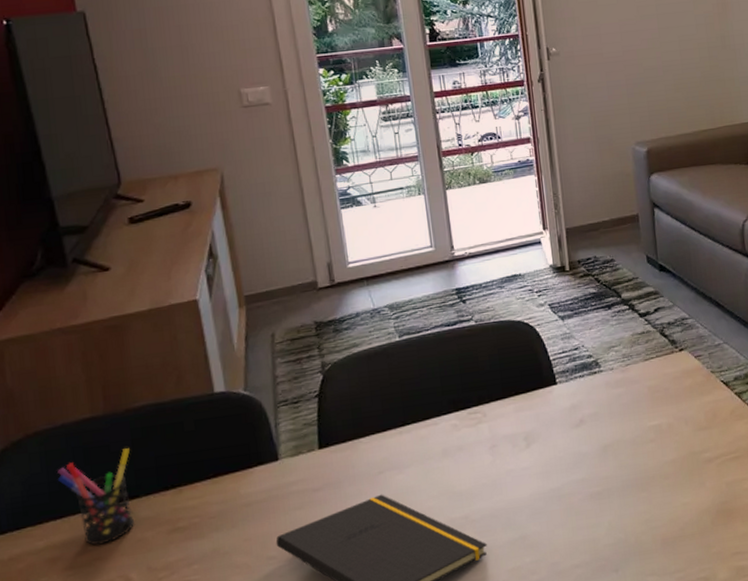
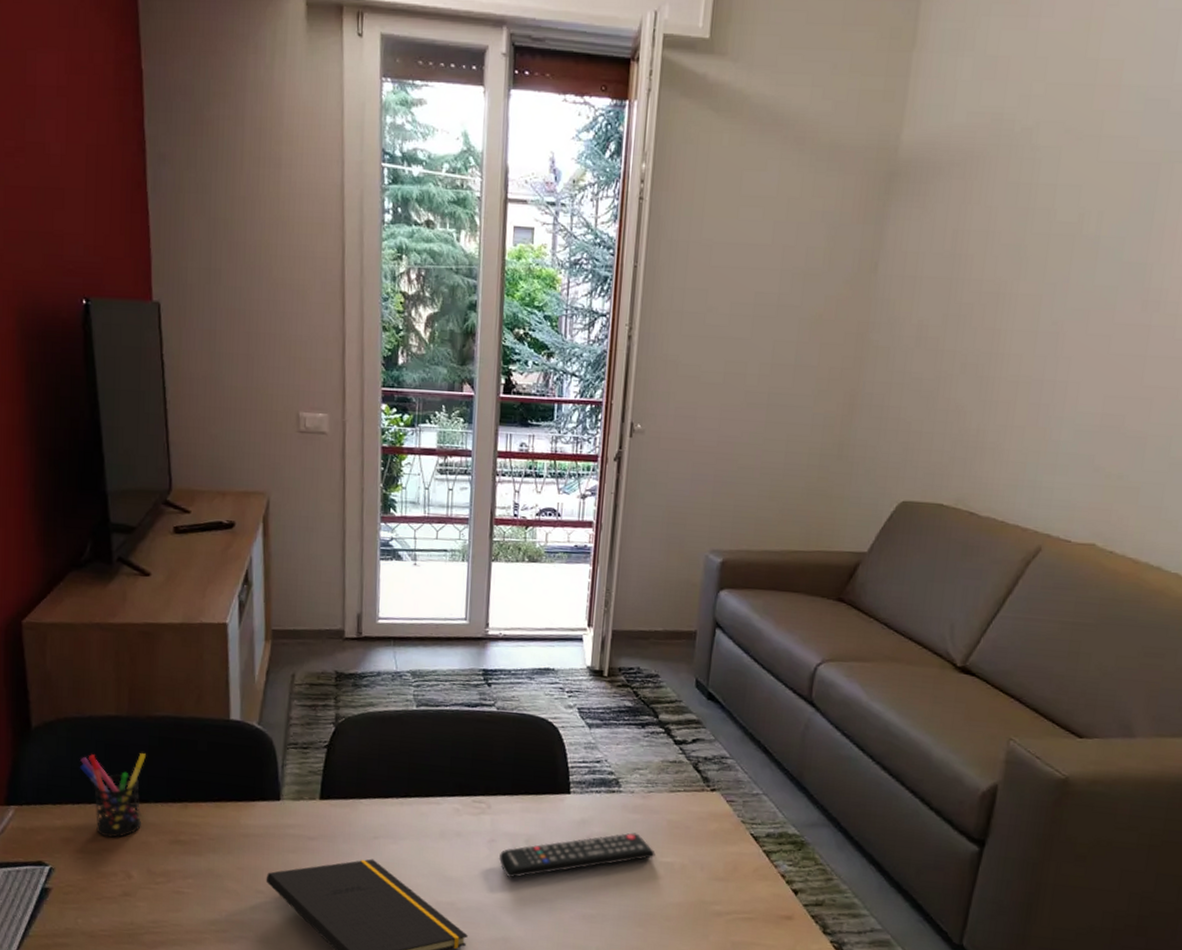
remote control: none [503,405,644,478] -> present [499,832,656,878]

